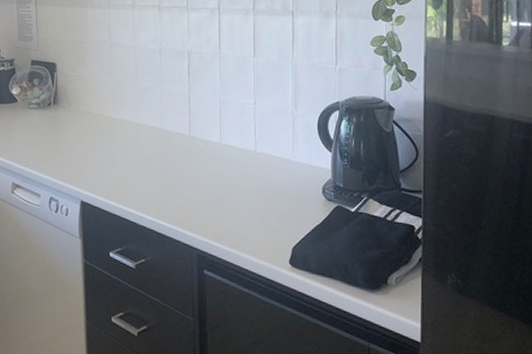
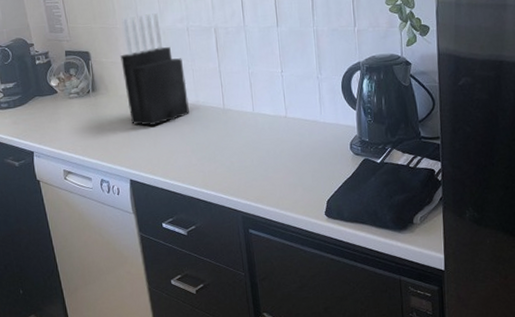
knife block: none [86,31,153,145] -> present [119,13,189,126]

